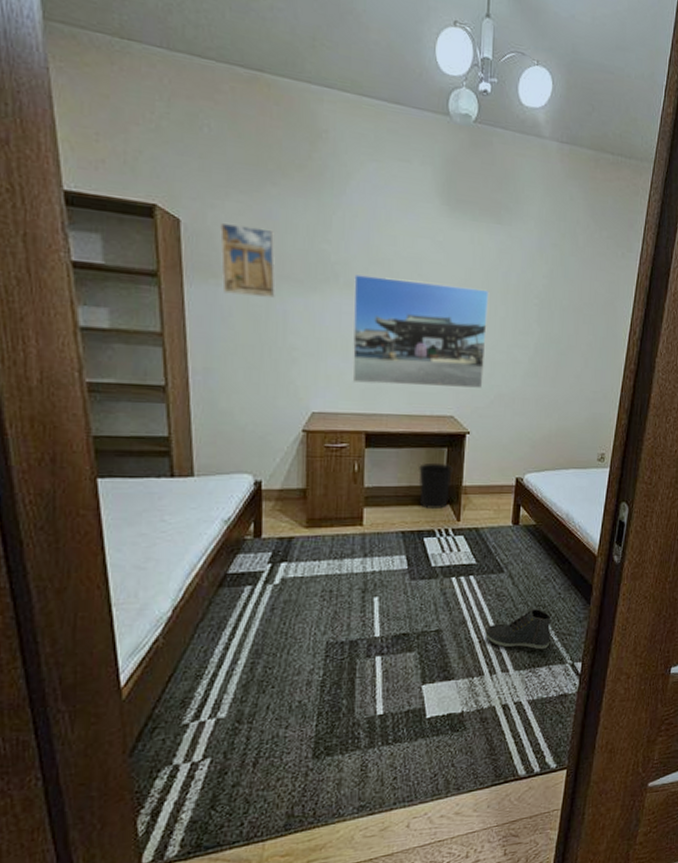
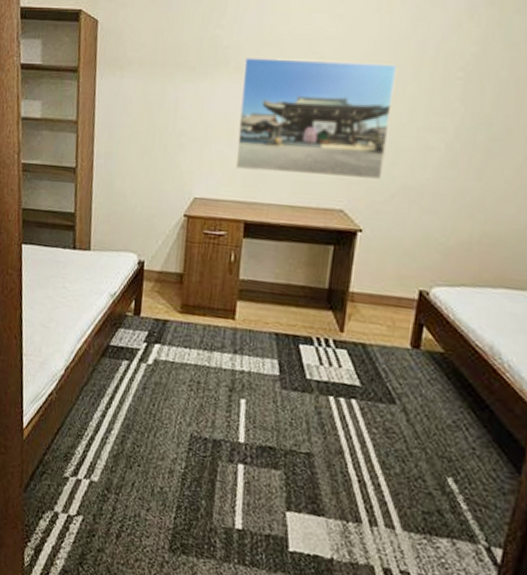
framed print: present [219,222,276,298] -> none [126,19,173,85]
wastebasket: present [418,462,452,510] -> none [297,260,338,316]
sneaker: present [485,608,552,650] -> none [366,458,460,516]

